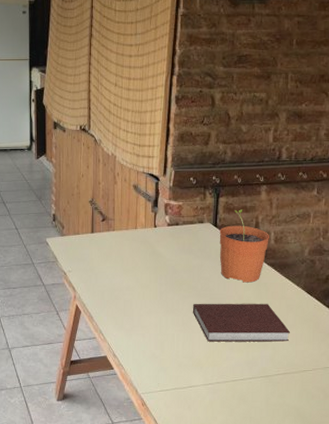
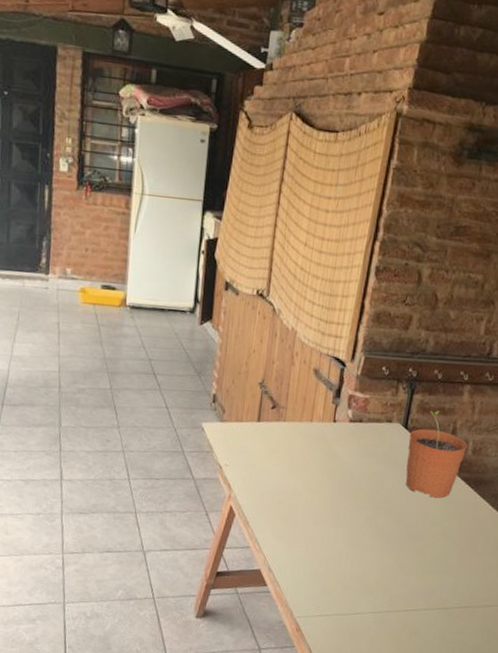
notebook: present [192,304,291,342] -> none [367,517,479,571]

